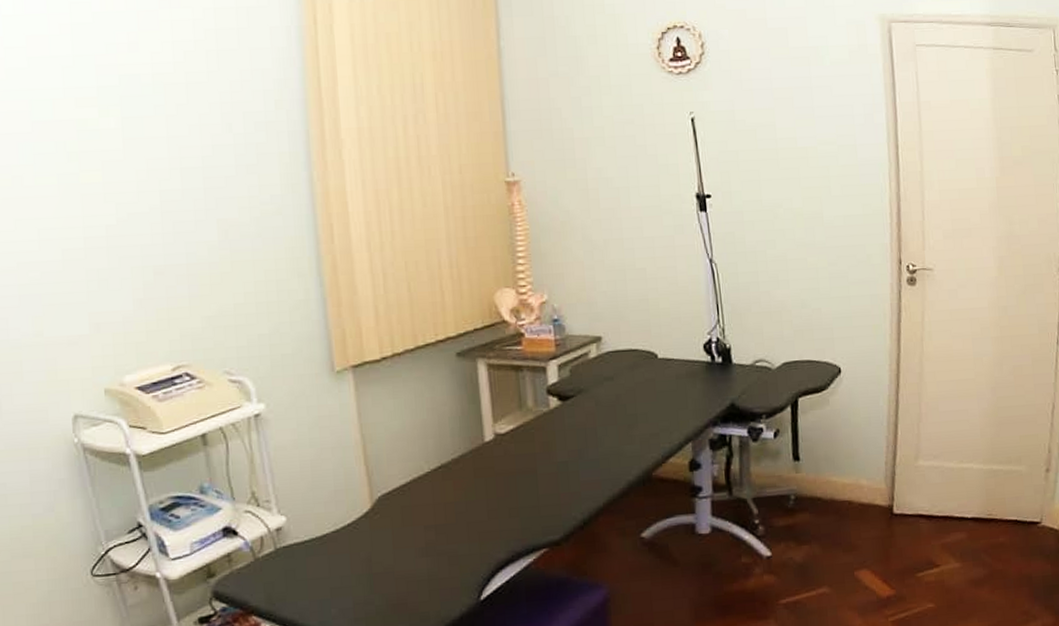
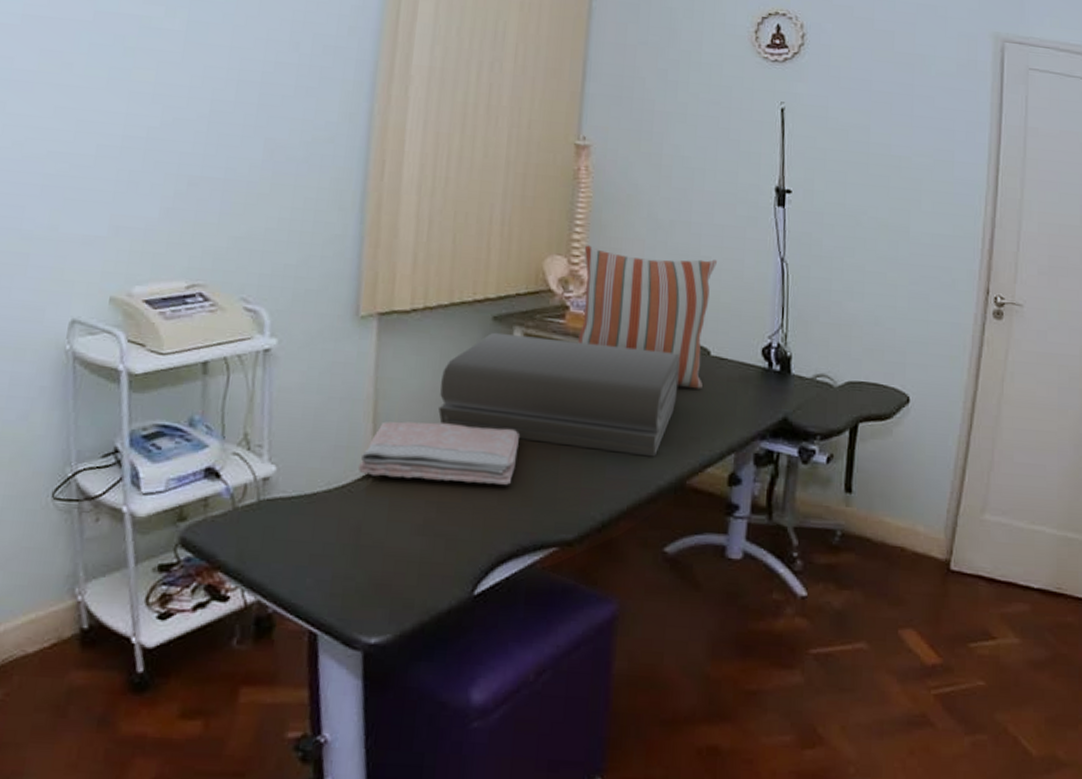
towel: none [358,451,499,512] -> present [358,421,519,485]
towel: none [419,361,633,459] -> present [438,332,680,457]
pillow: none [529,270,655,391] -> present [578,245,717,389]

